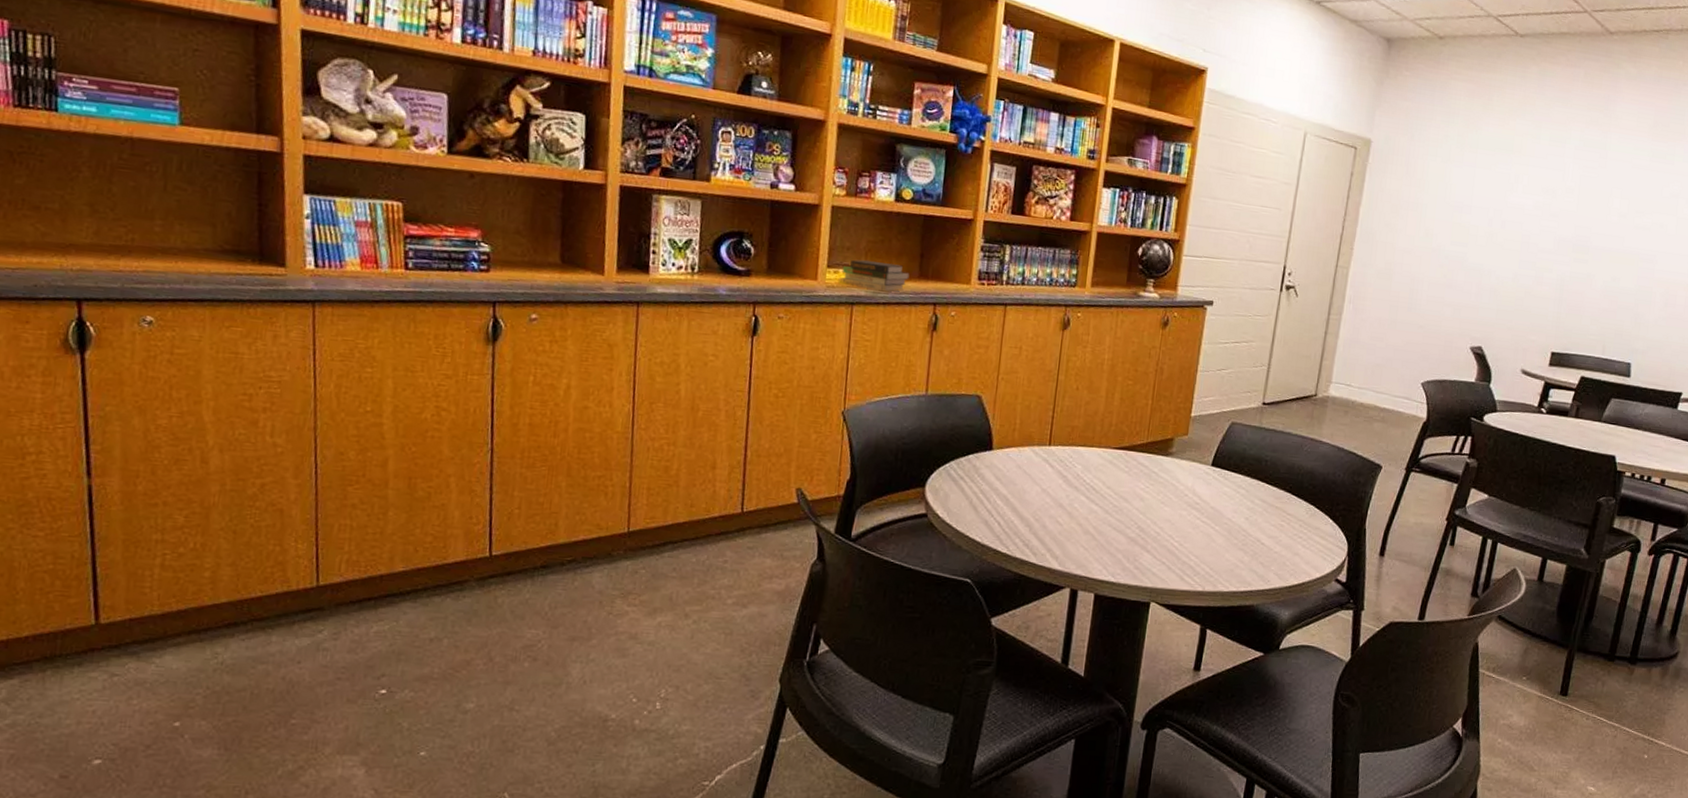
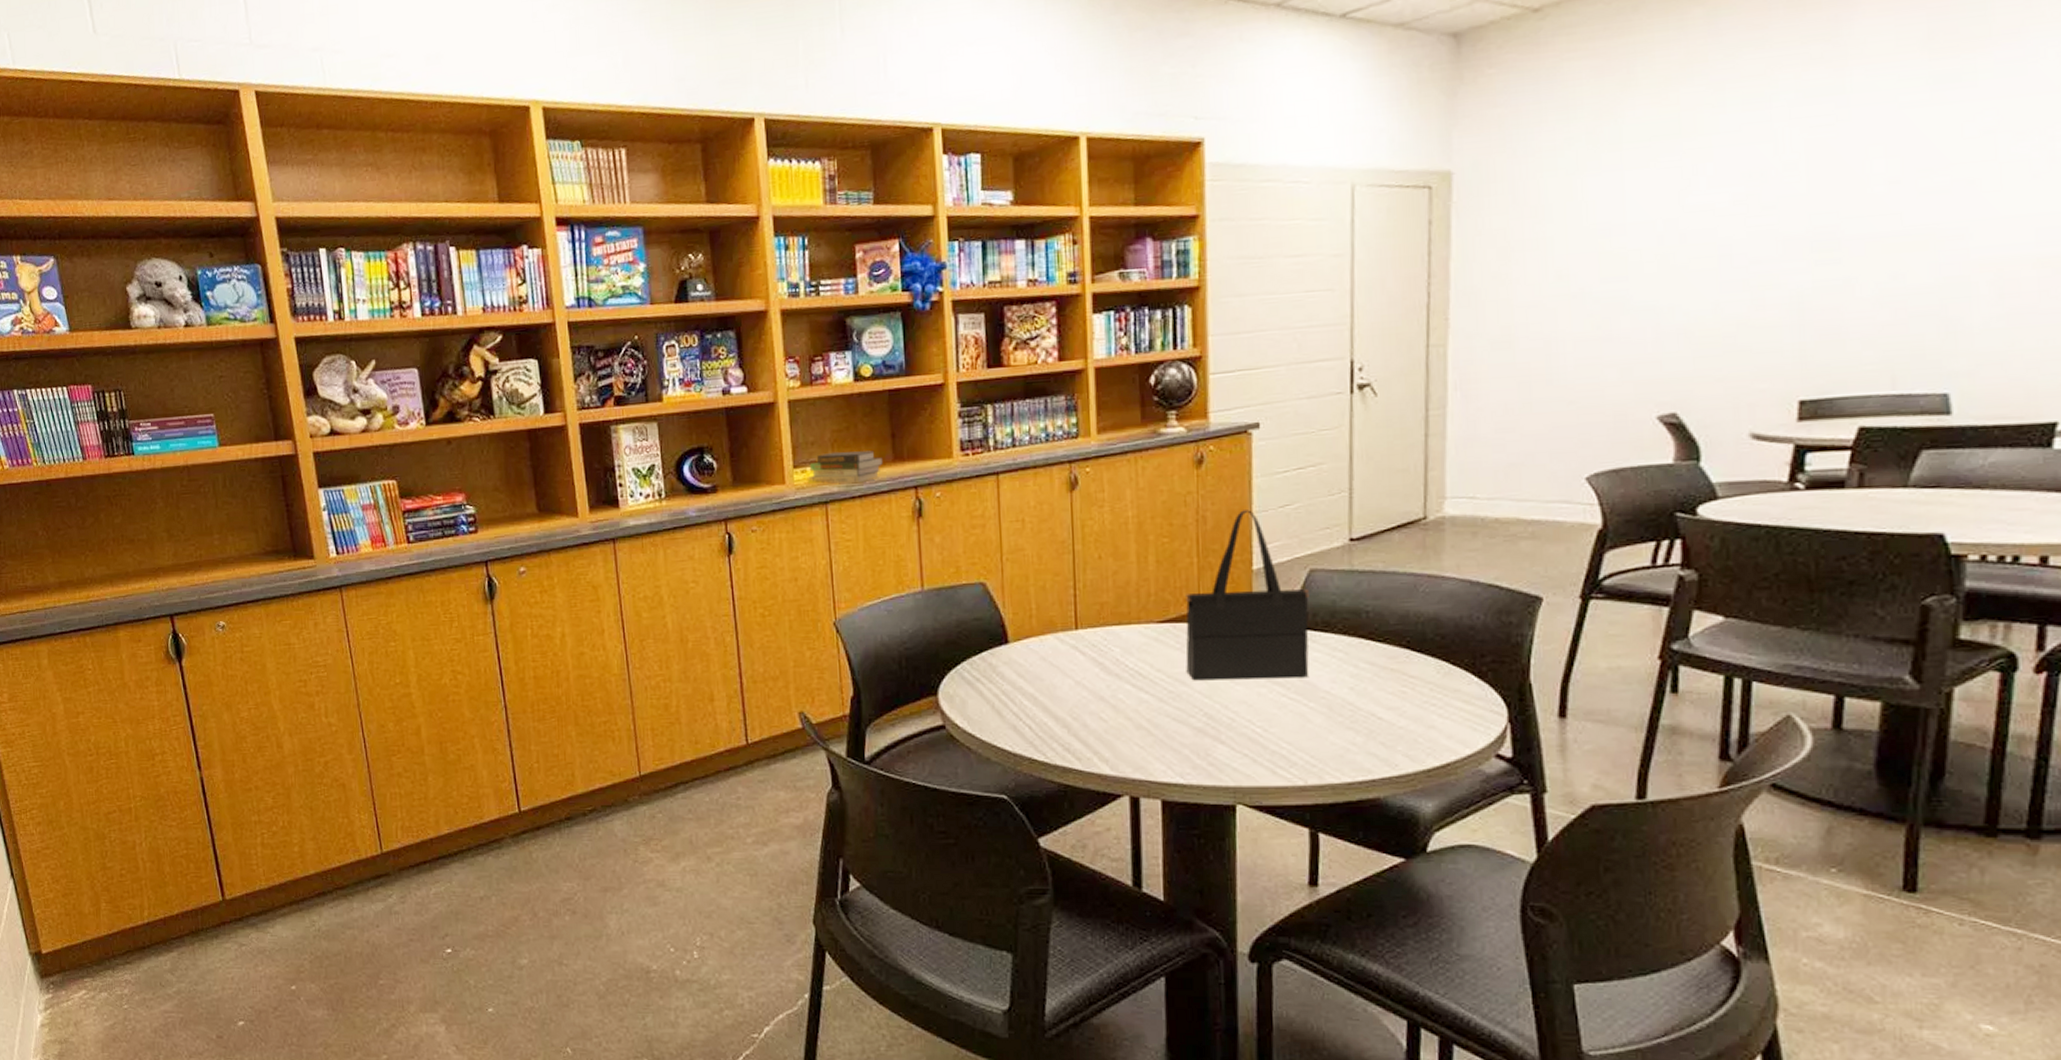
tote bag: none [1129,368,1229,507] -> present [1185,510,1309,681]

